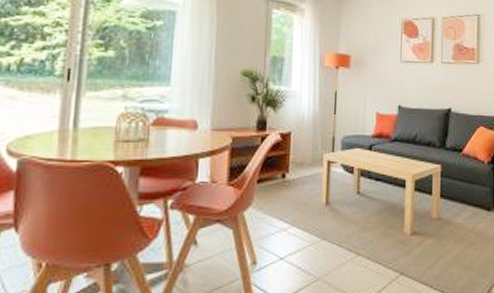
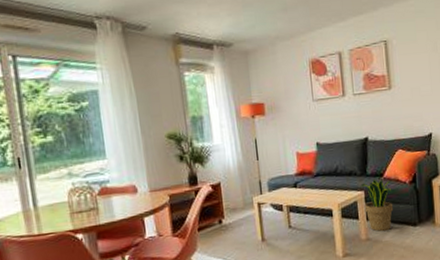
potted plant: none [437,153,470,211] -> present [360,179,394,232]

